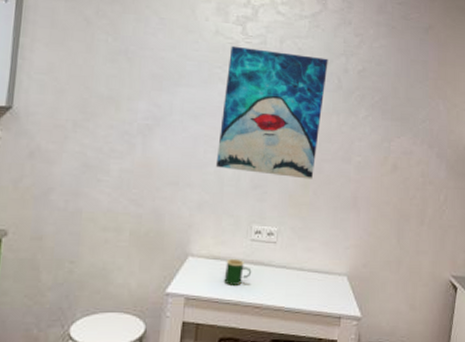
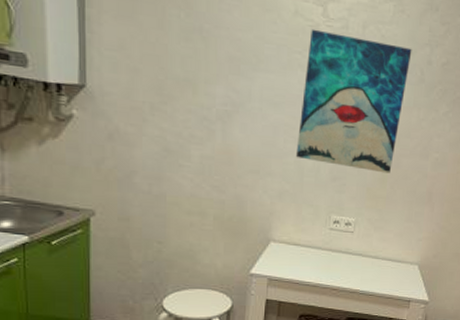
mug: present [224,258,252,285] -> none [304,245,330,269]

